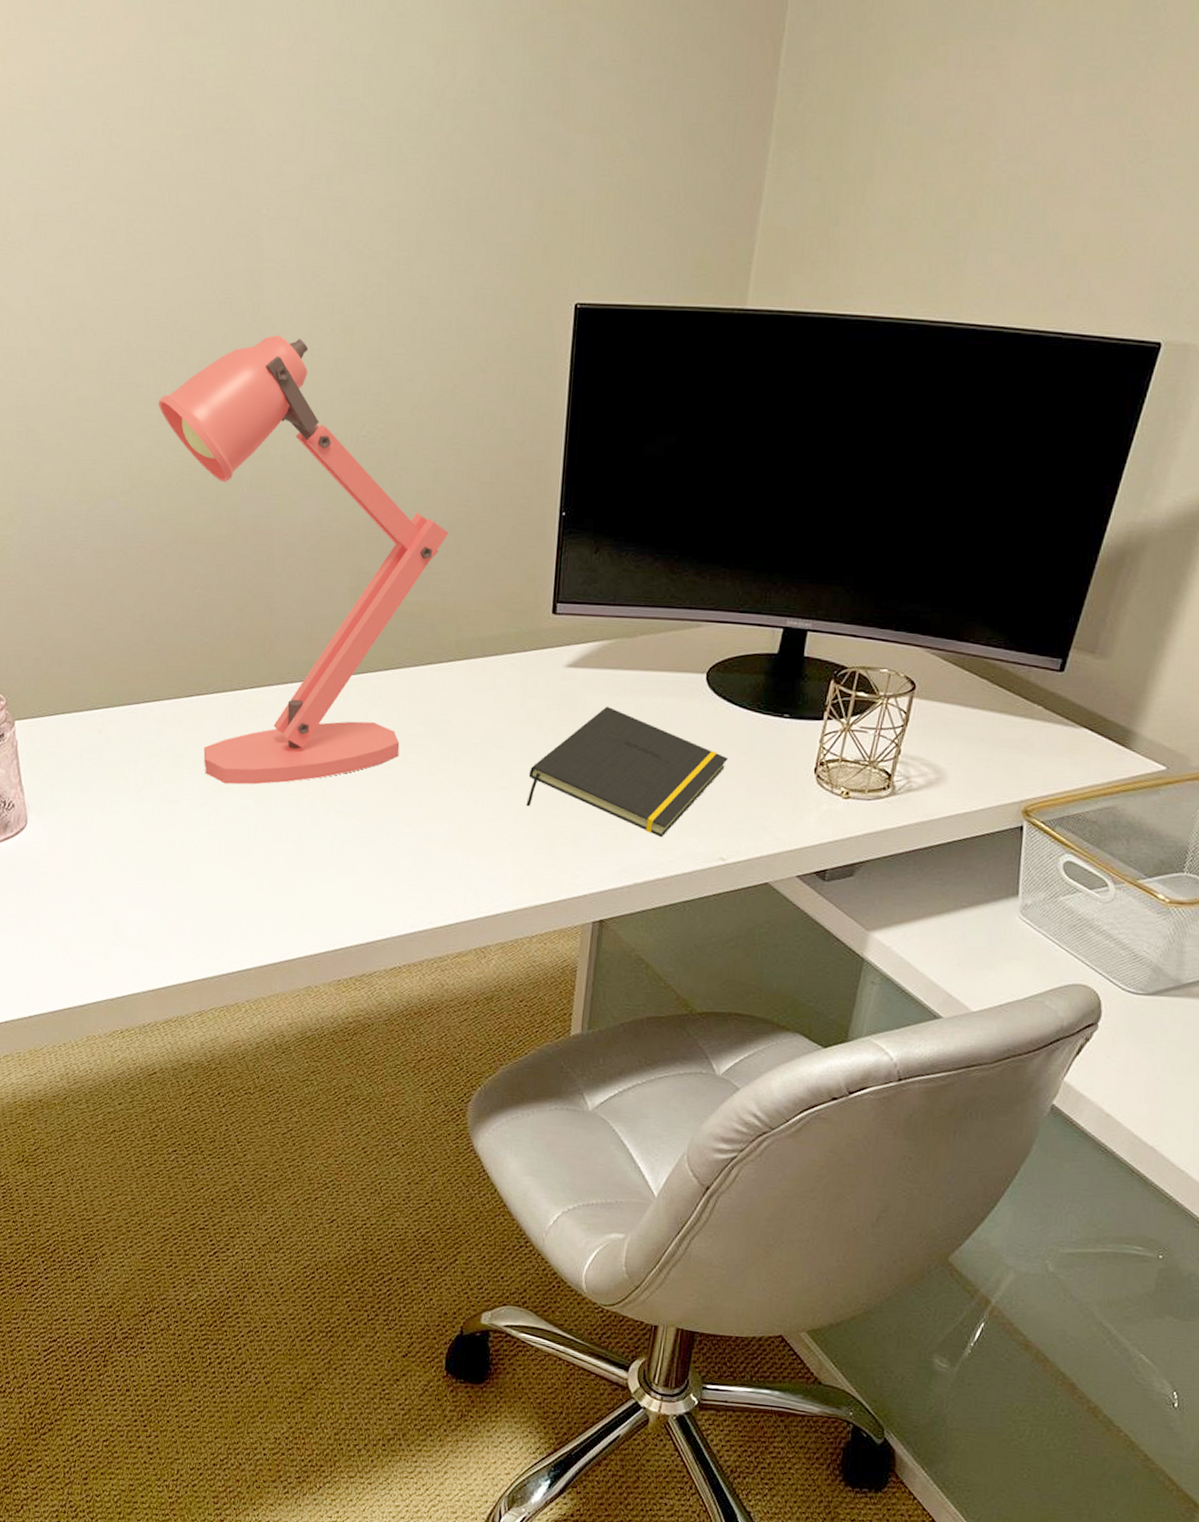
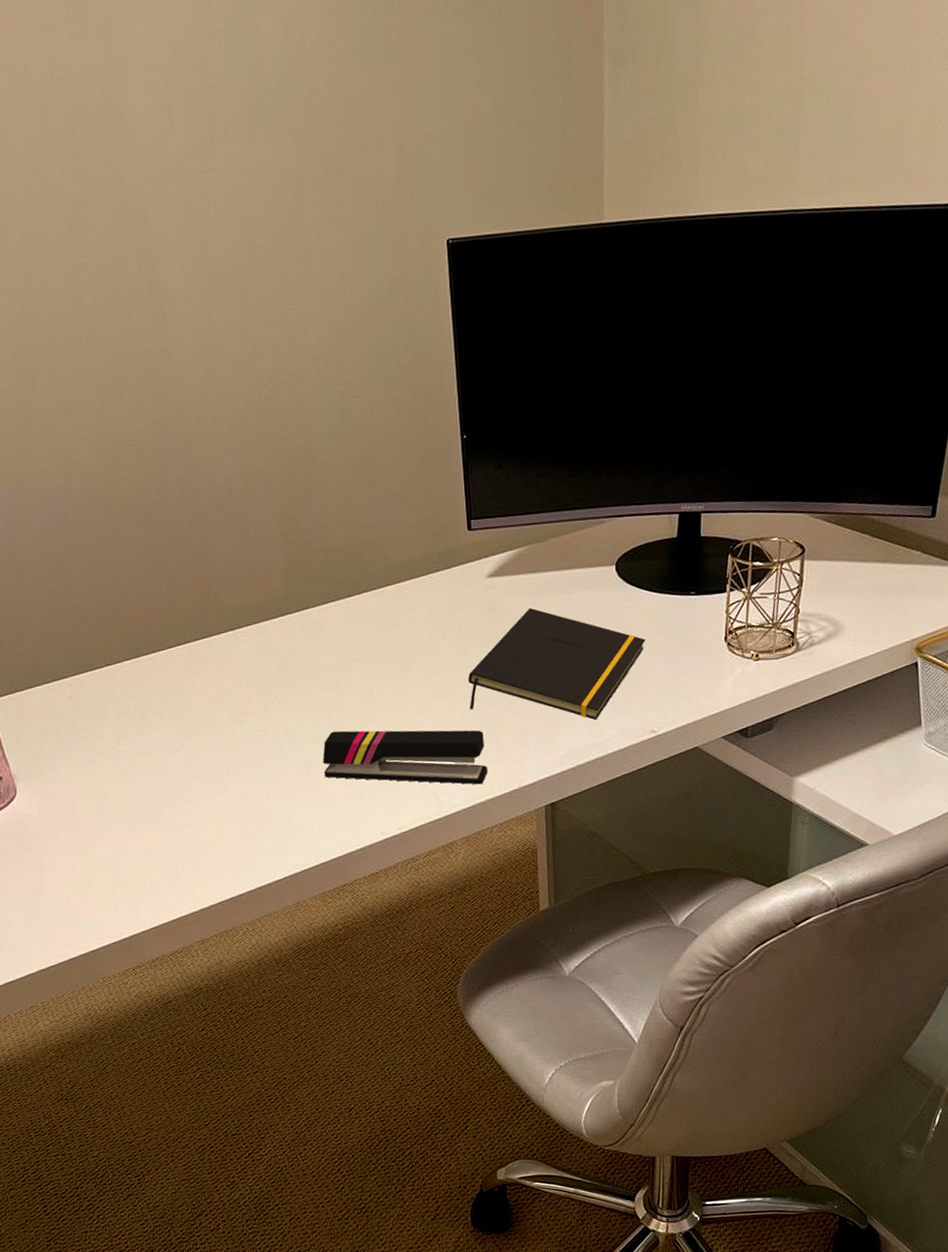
desk lamp: present [158,335,449,785] -> none [75,307,363,730]
stapler: none [358,808,537,889] -> present [323,730,488,785]

